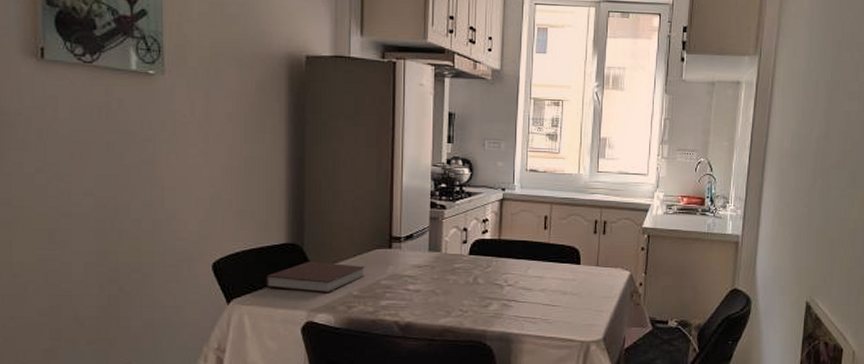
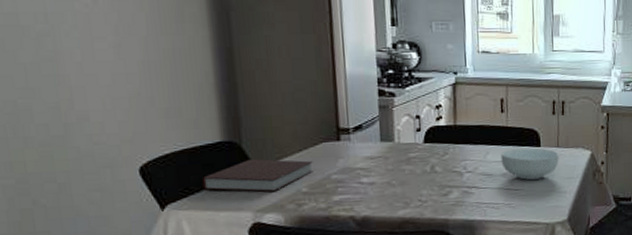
cereal bowl: none [541,265,598,296] -> present [501,147,559,180]

